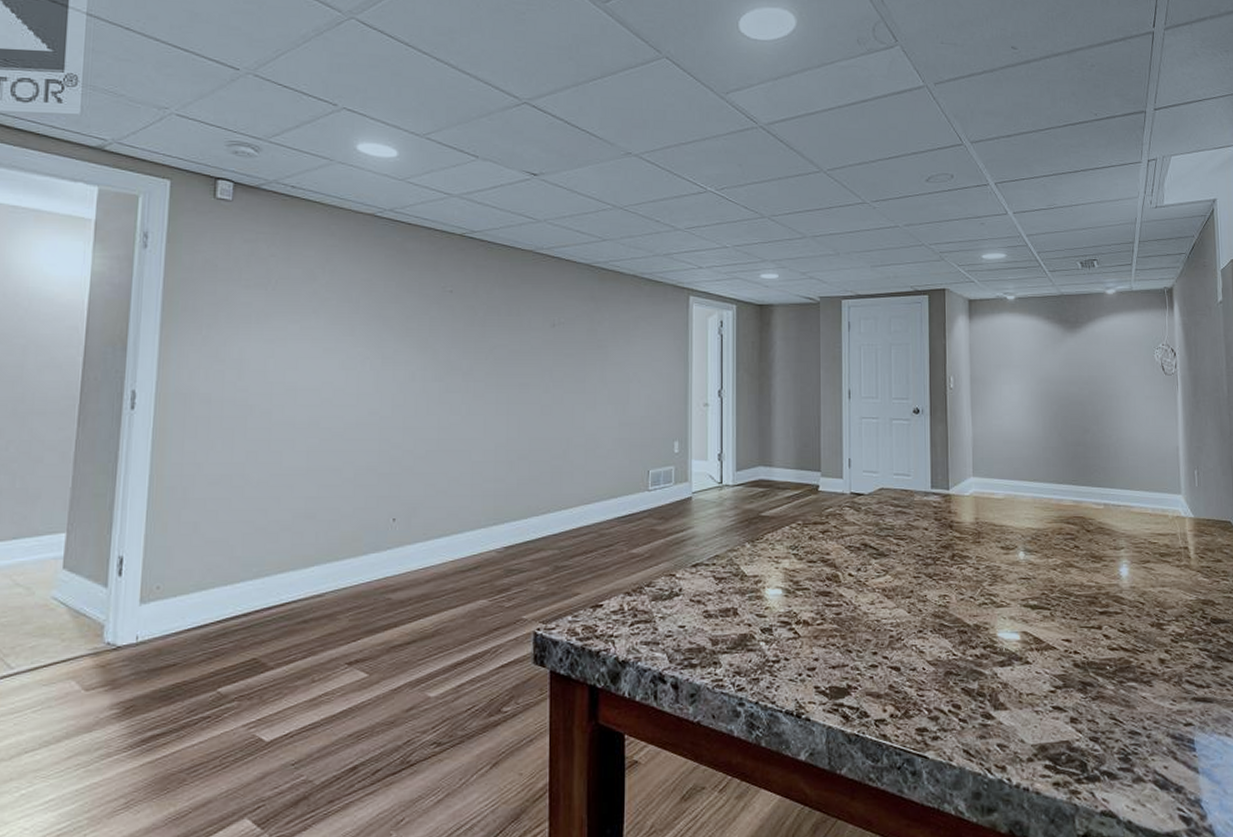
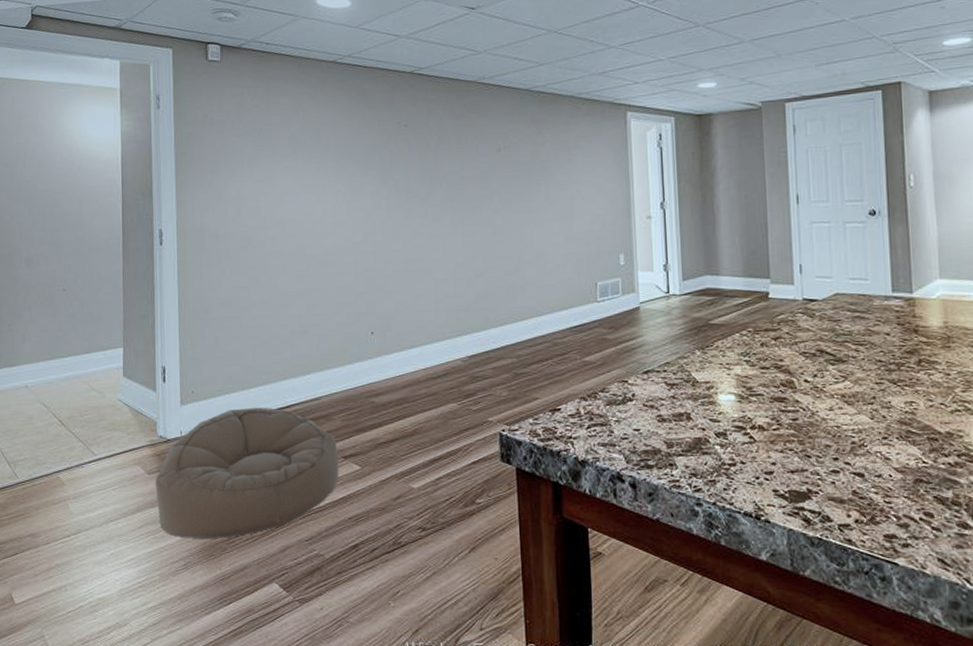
beanbag: none [93,605,341,770] -> present [155,407,339,539]

